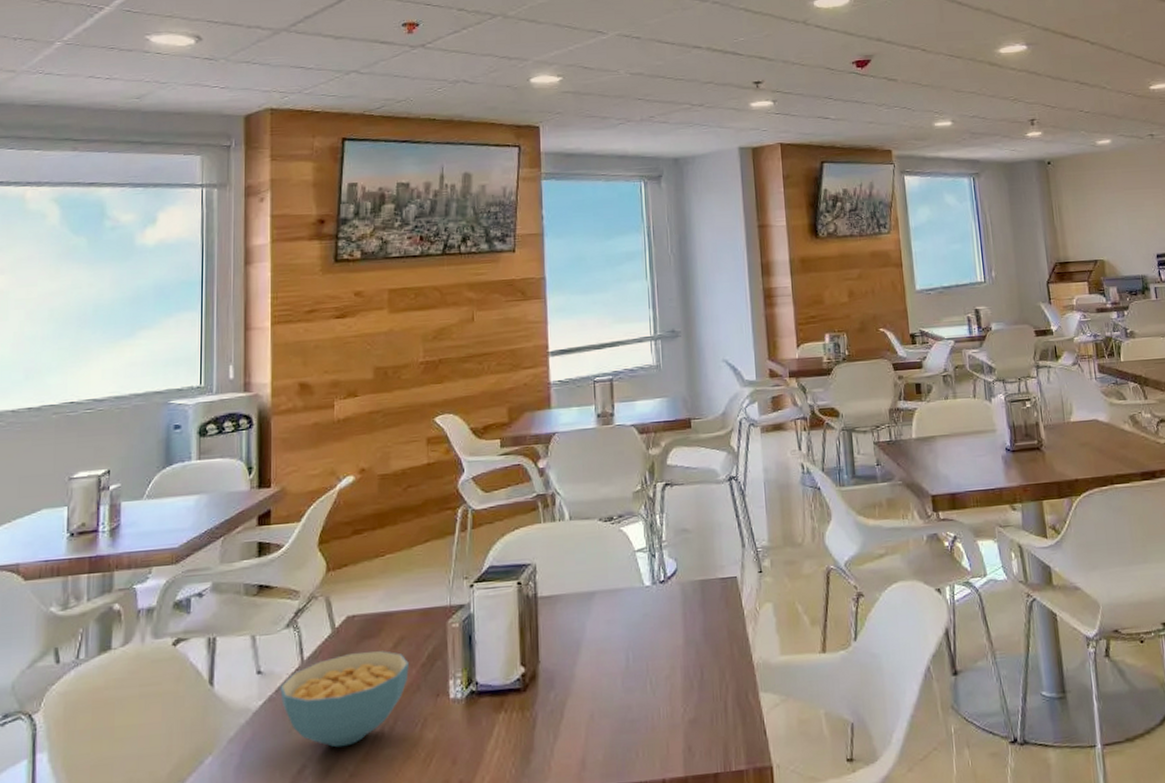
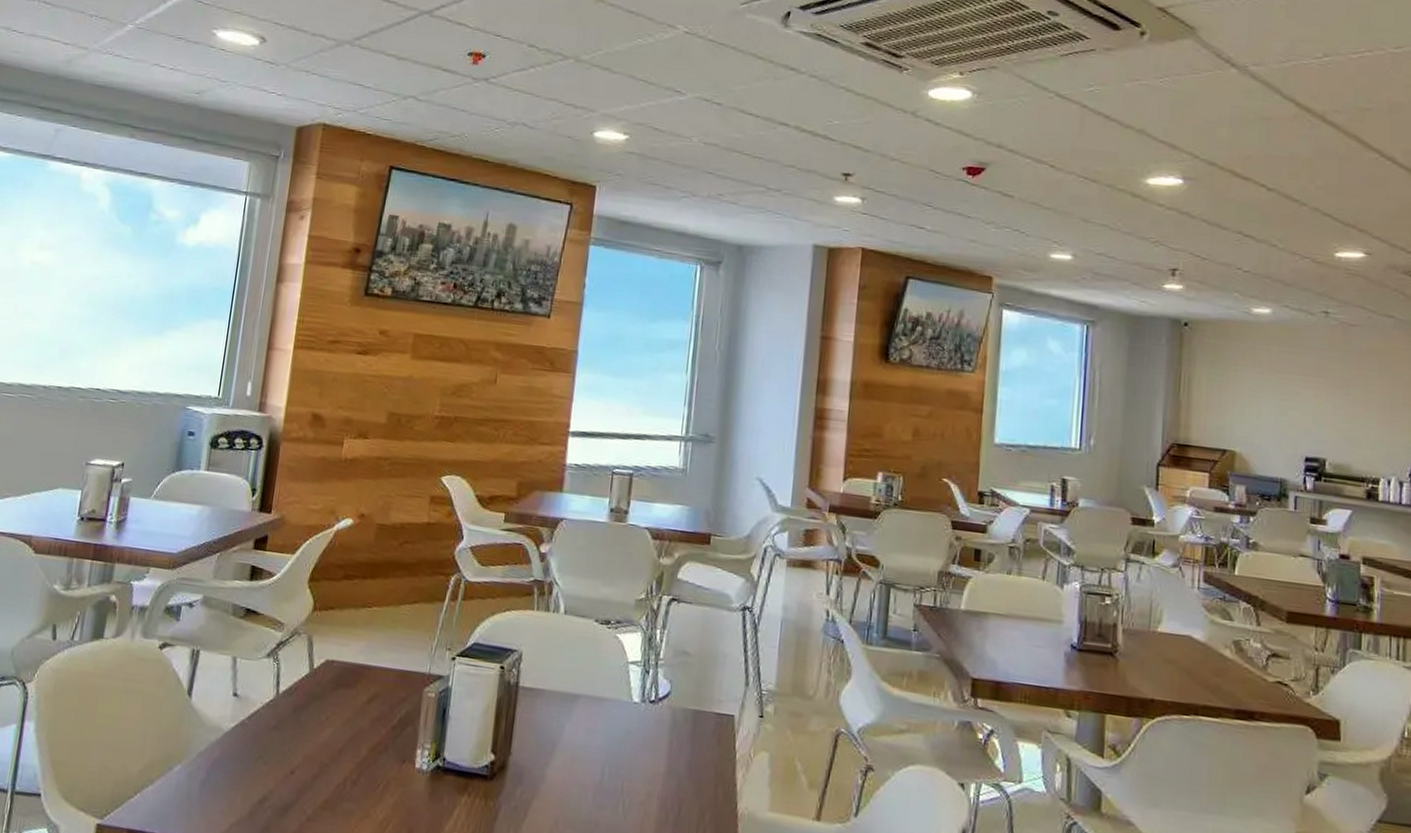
cereal bowl: present [280,651,409,748] -> none [252,697,380,789]

